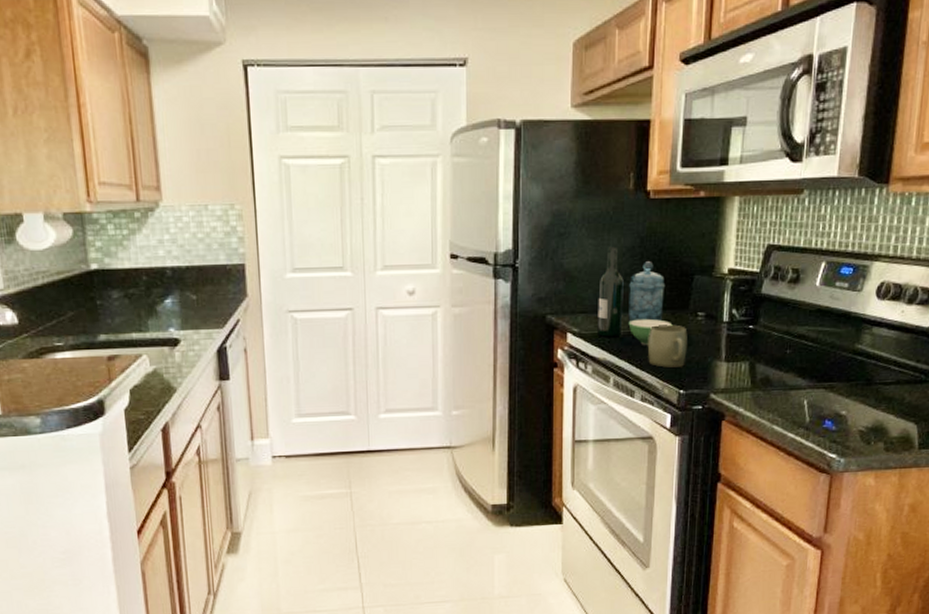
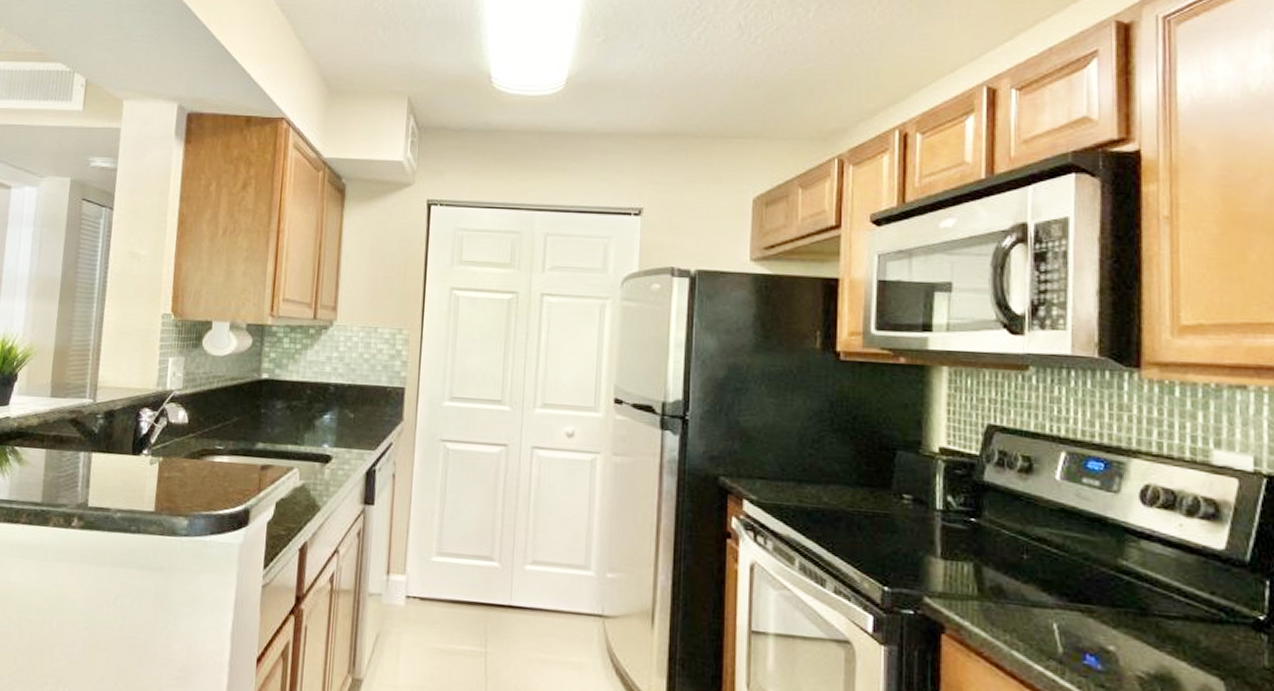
wine bottle: present [597,247,624,339] -> none [779,408,811,514]
canister: present [628,261,666,327] -> none [816,428,862,502]
bowl: present [628,318,673,348] -> none [817,493,872,529]
mug: present [647,324,688,369] -> none [840,503,893,559]

